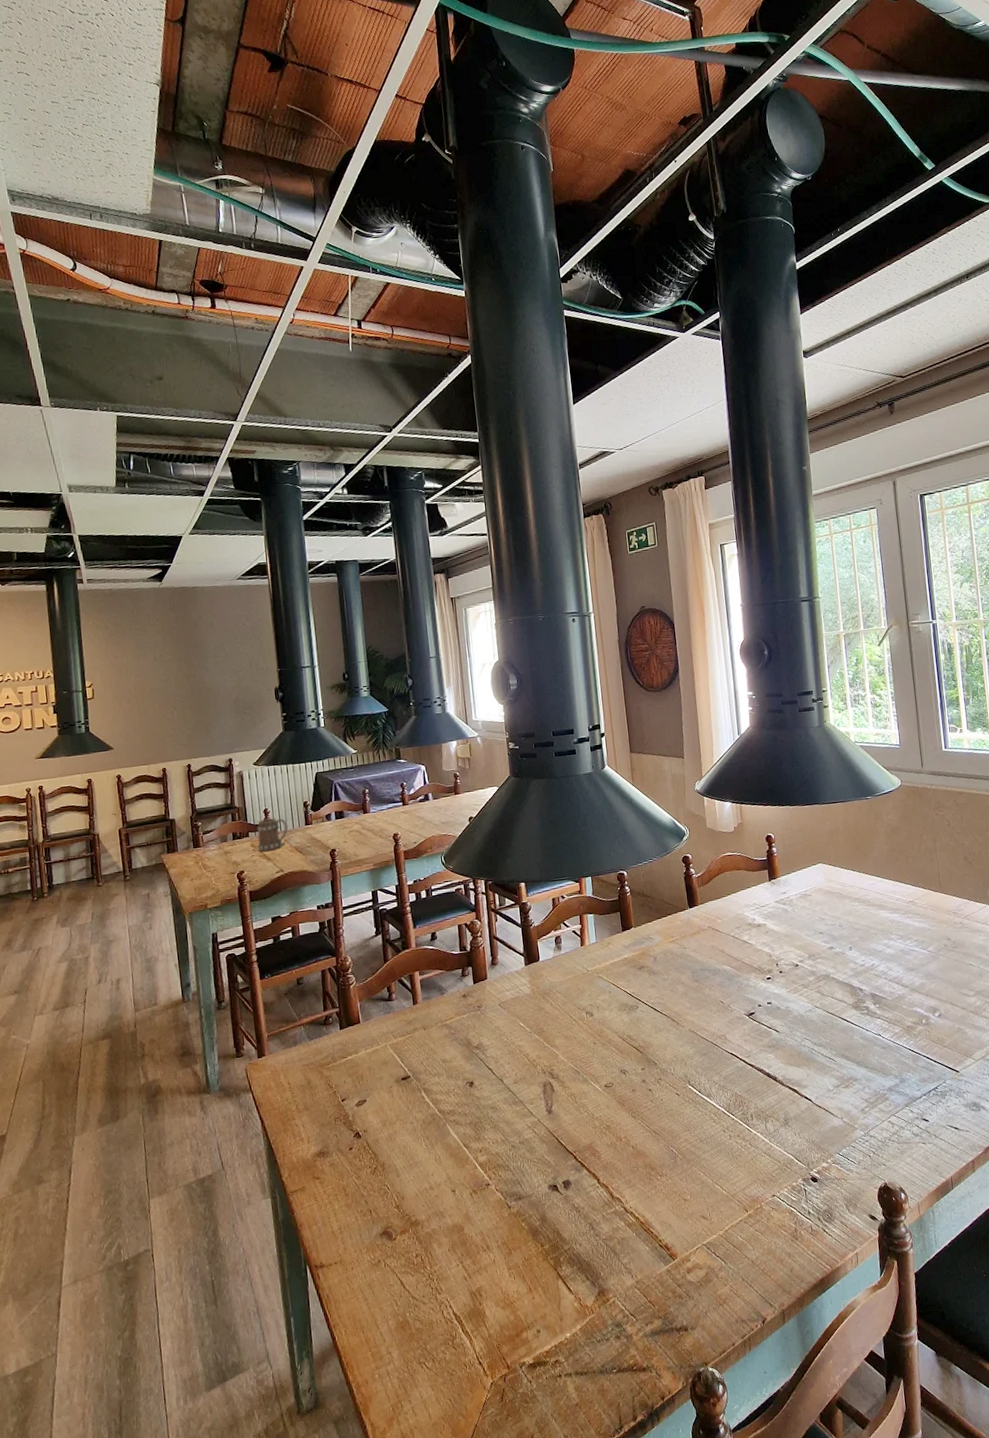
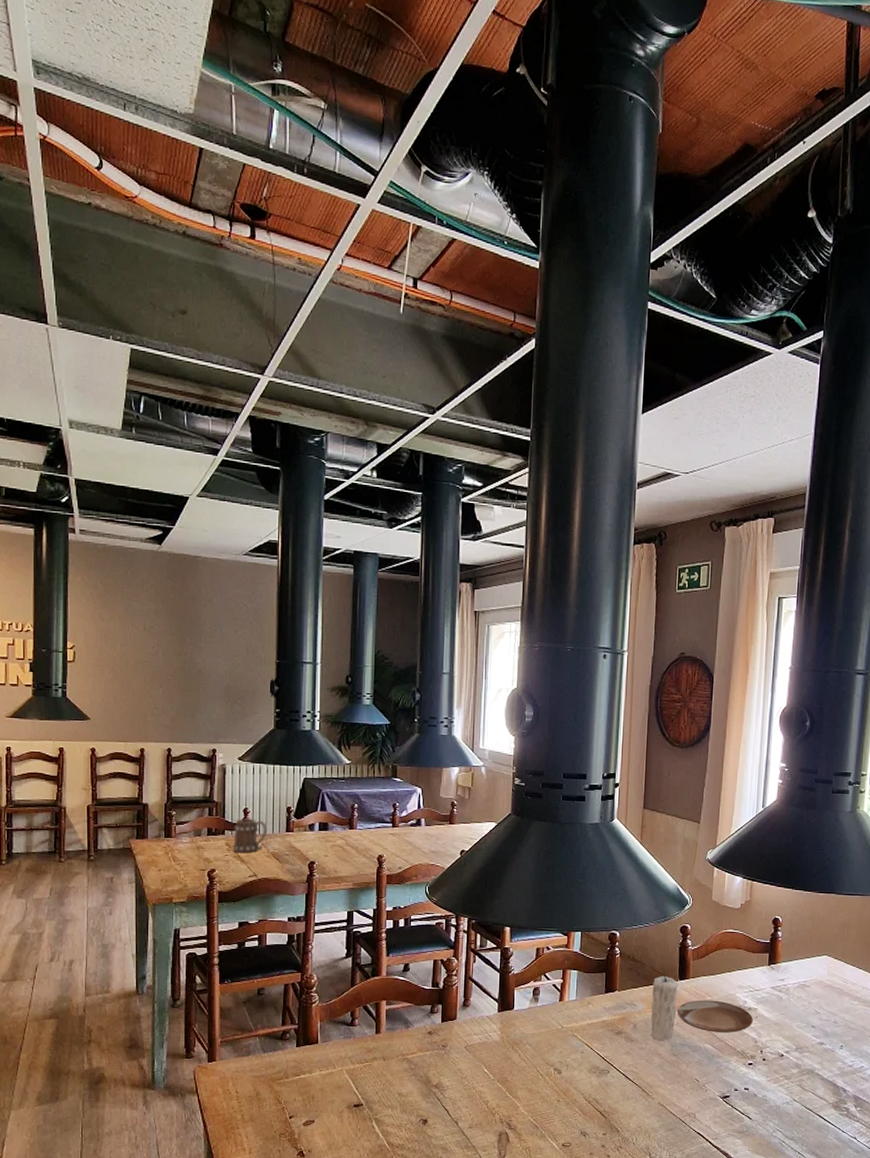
candle: none [665,899,693,969] -> present [651,968,678,1040]
plate: none [692,922,764,953] -> present [677,1000,753,1033]

